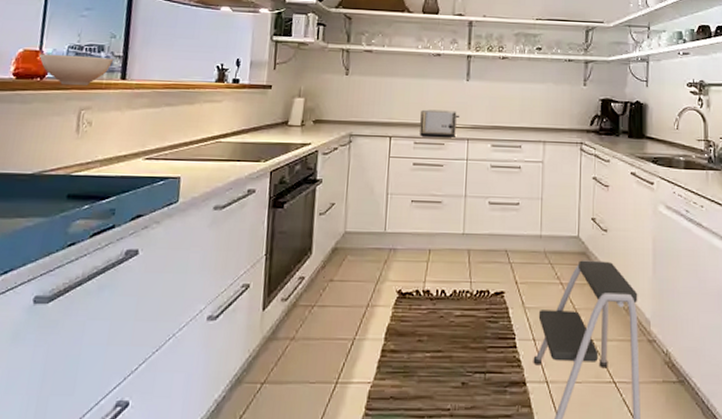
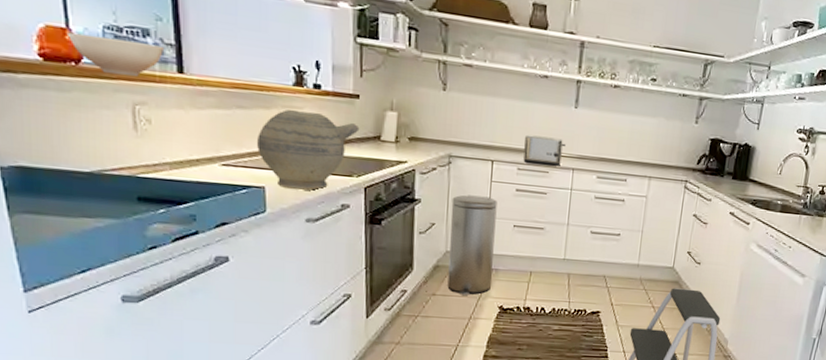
ceramic jug: none [178,104,270,179] -> present [257,110,360,191]
pedal bin: none [345,172,395,280] -> present [447,194,497,295]

